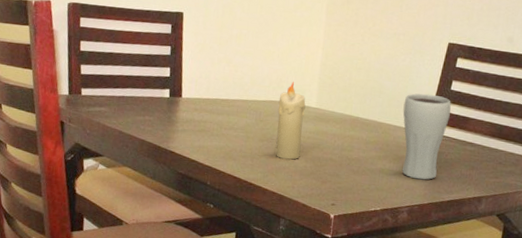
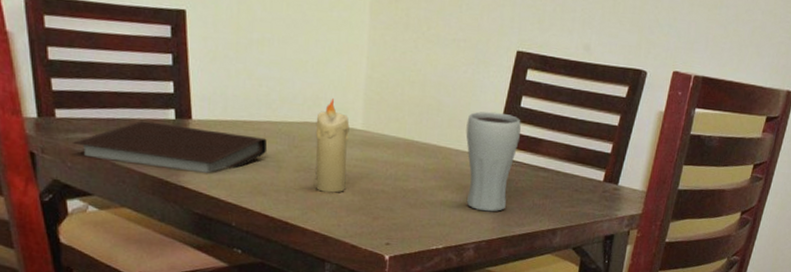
notebook: none [92,98,239,141] -> present [73,120,268,173]

